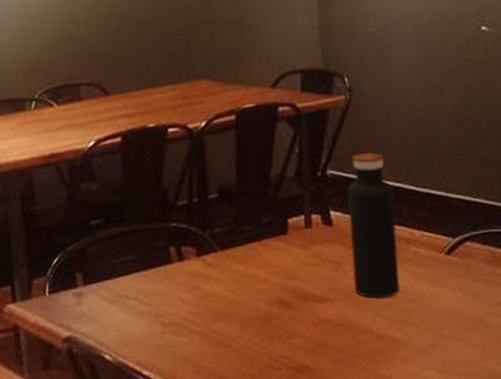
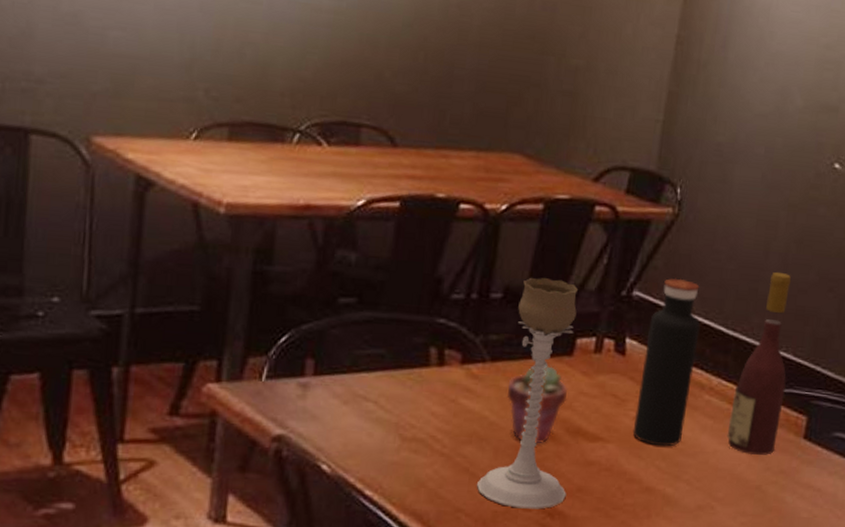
candle holder: none [231,173,309,369] -> present [476,277,578,509]
potted succulent: none [238,245,292,313] -> present [506,365,568,444]
wine bottle: none [437,129,489,293] -> present [727,272,792,456]

